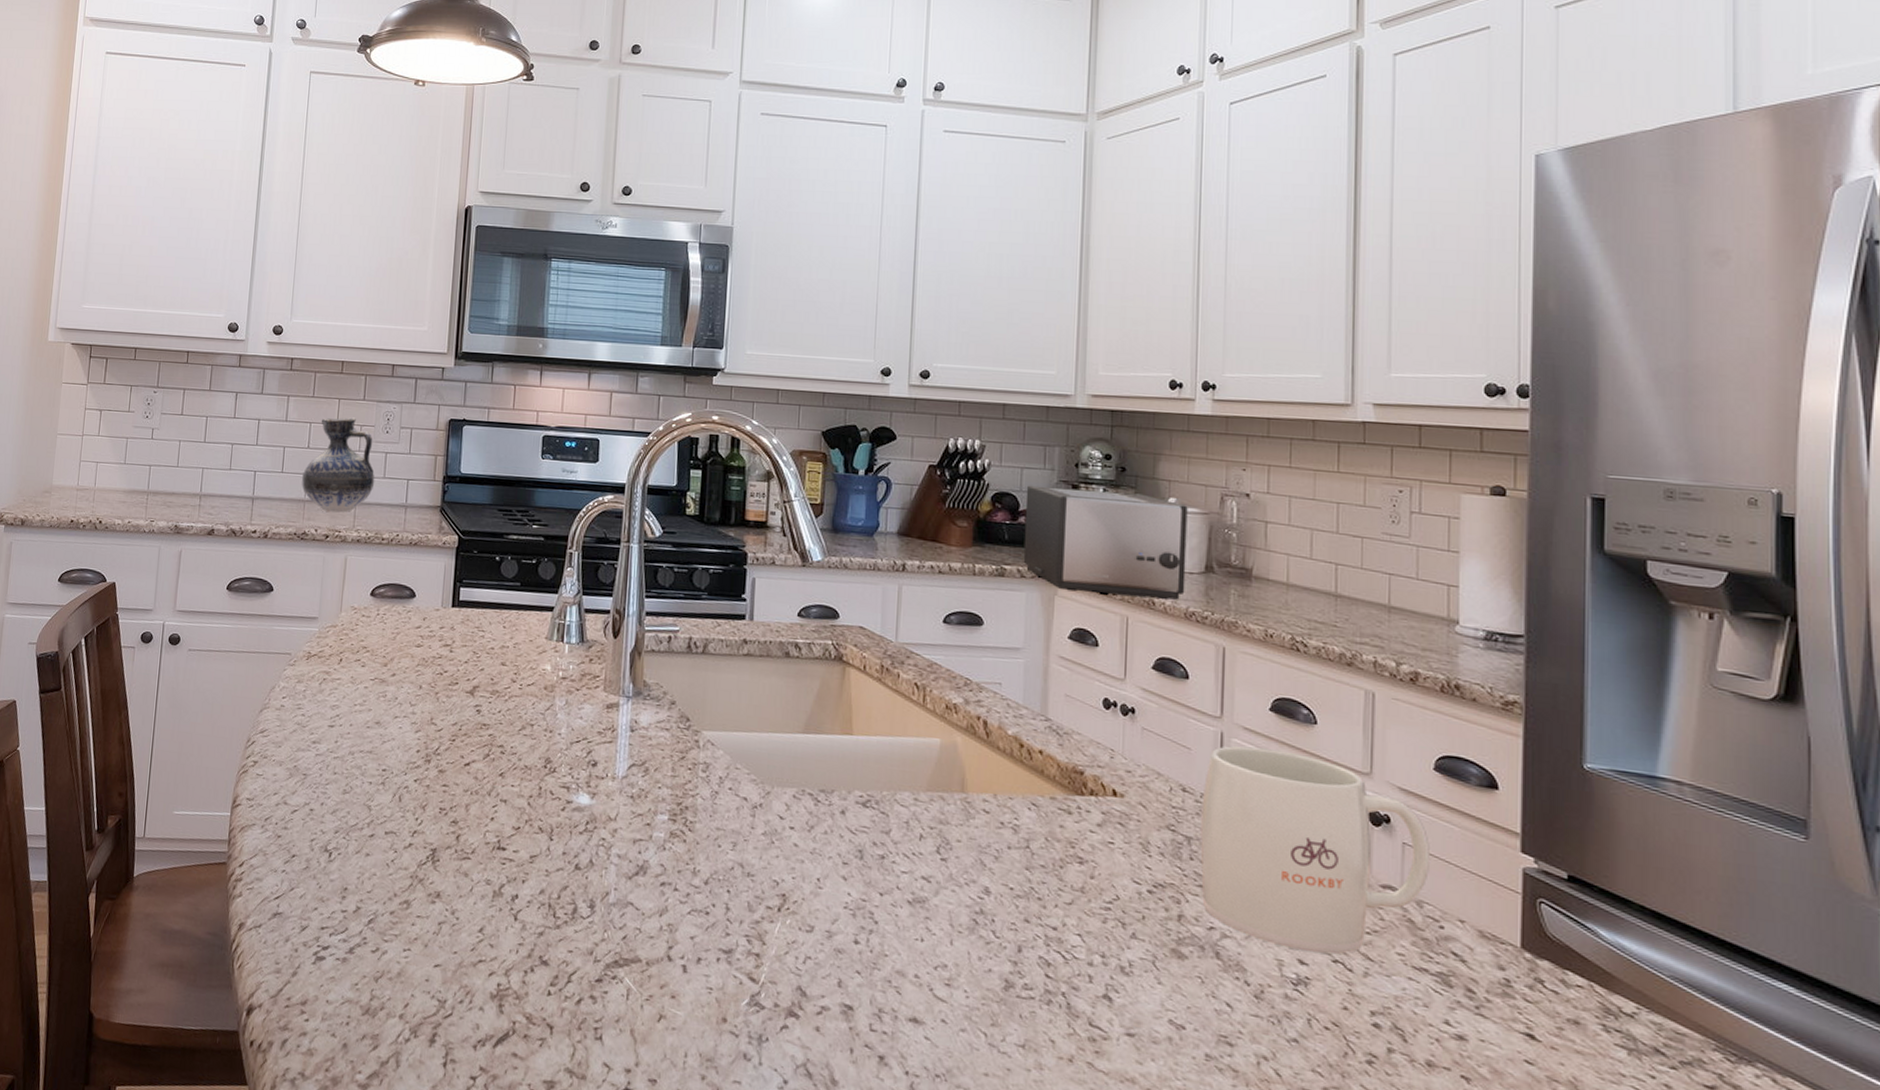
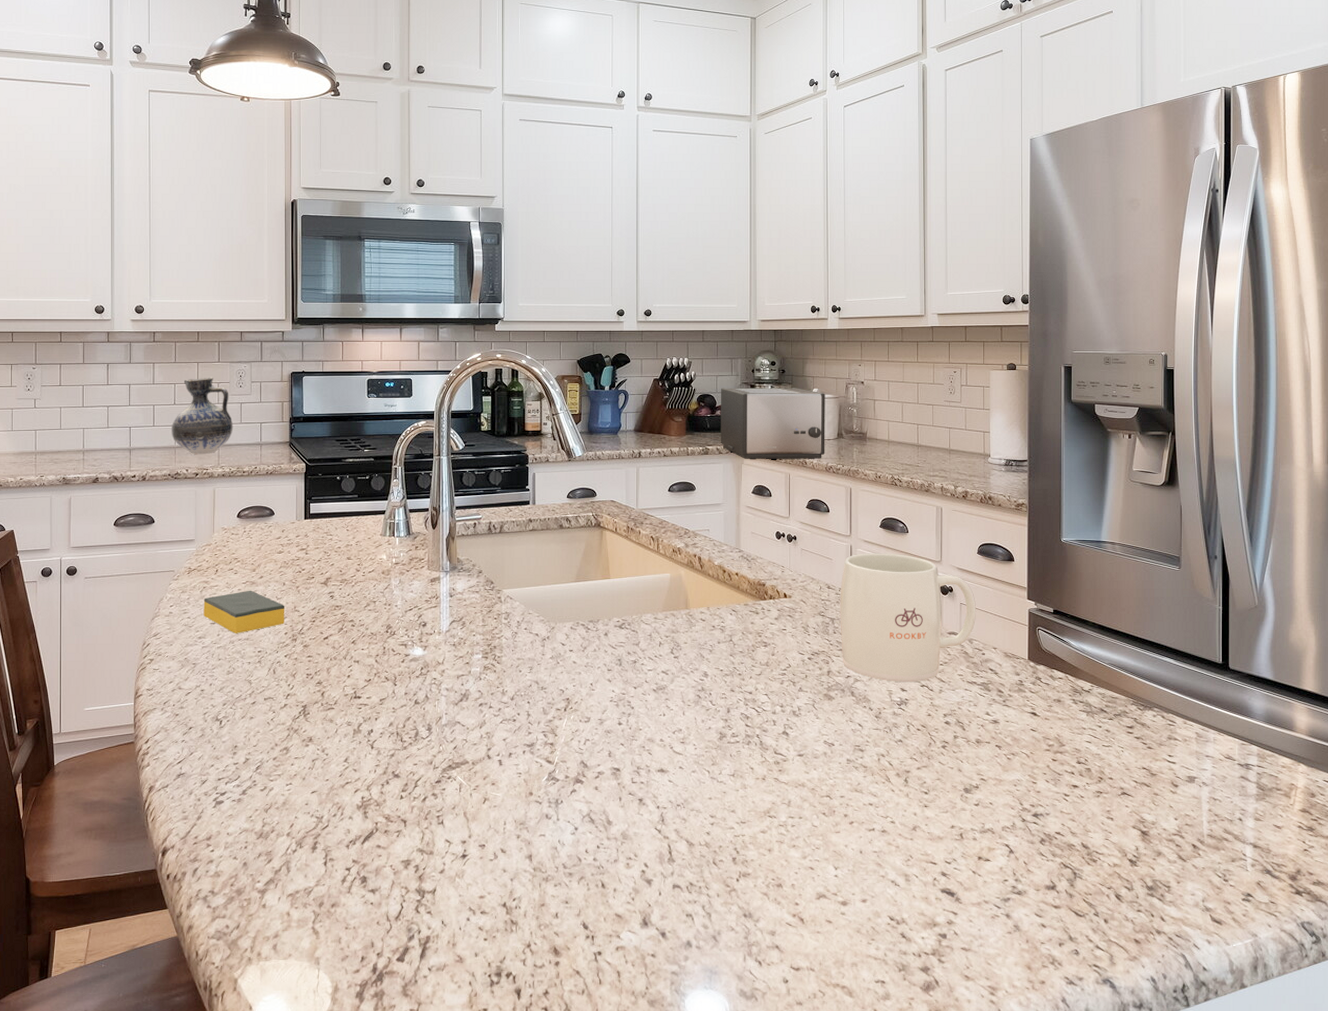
sponge: none [320,689,420,744] -> present [203,590,285,633]

